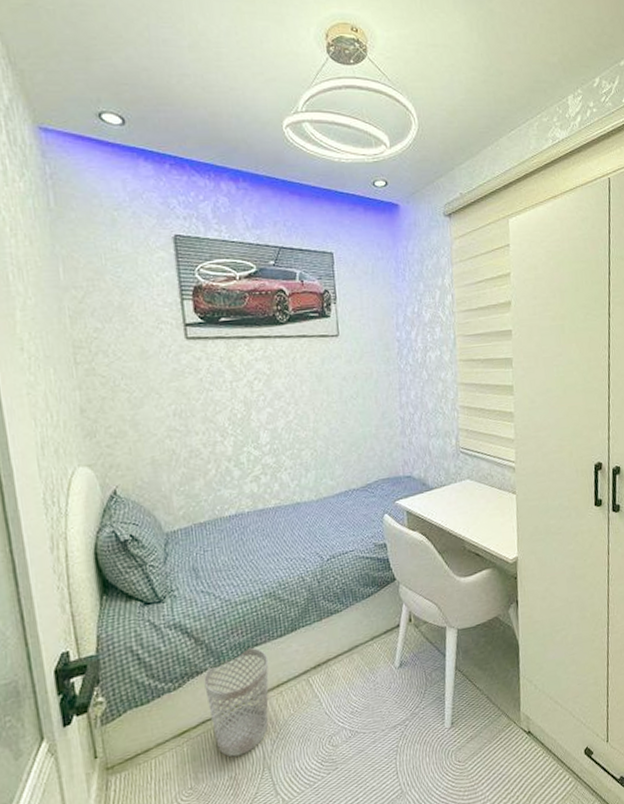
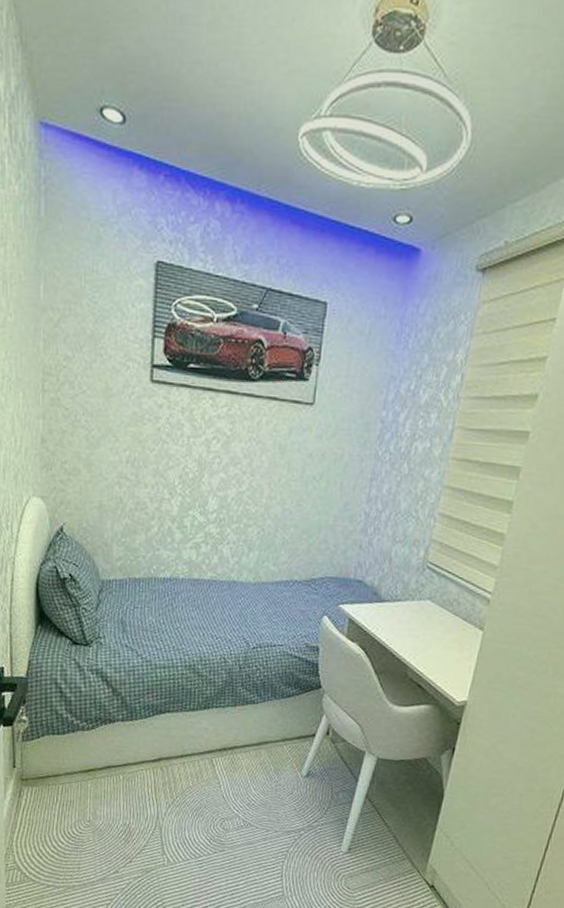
wastebasket: present [203,647,269,757] -> none [114,712,178,808]

